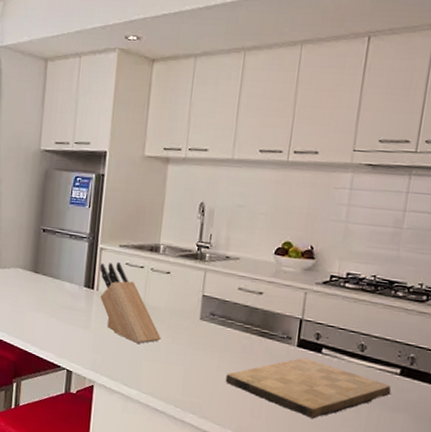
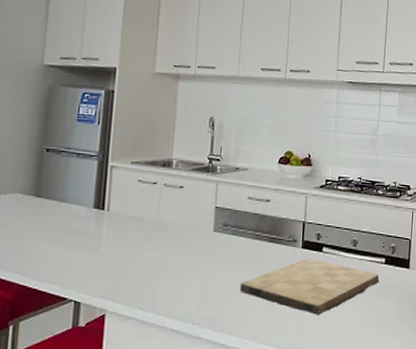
knife block: present [99,261,161,344] -> none [110,179,176,262]

